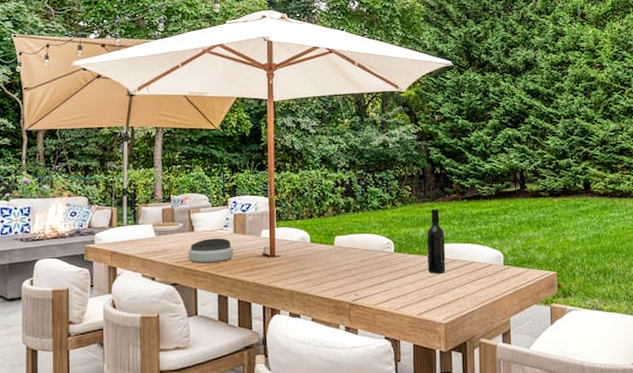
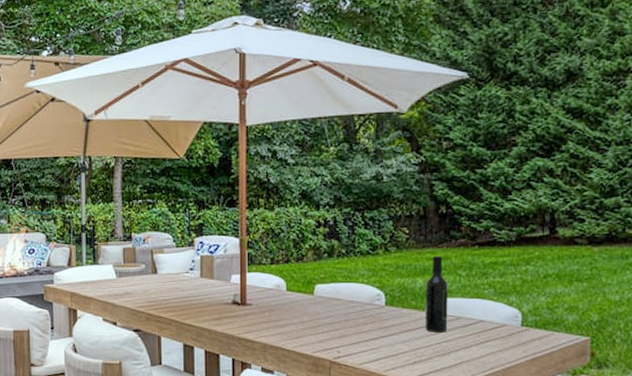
bowl: present [188,238,233,264] -> none [151,282,200,309]

